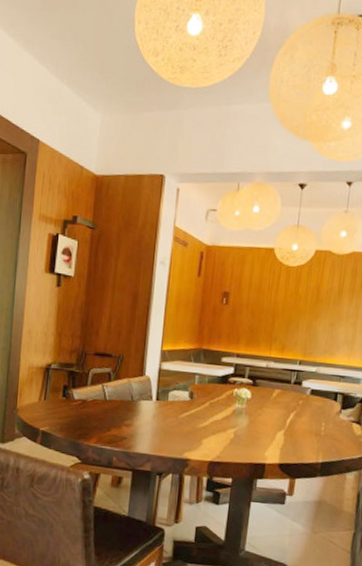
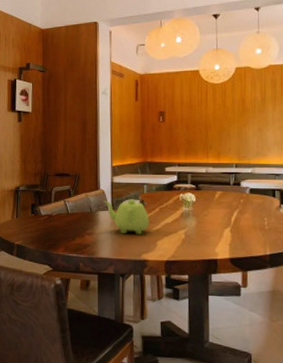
teapot: none [147,389,198,431] -> present [103,199,150,235]

